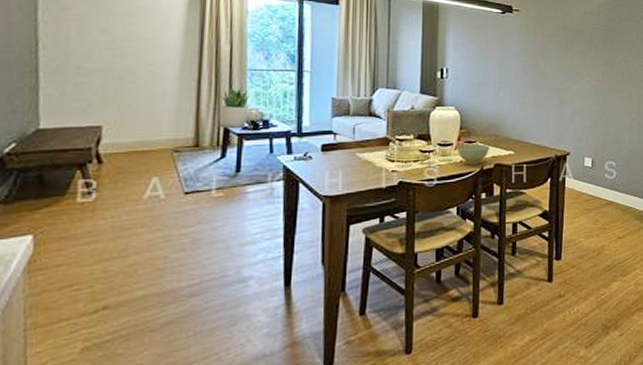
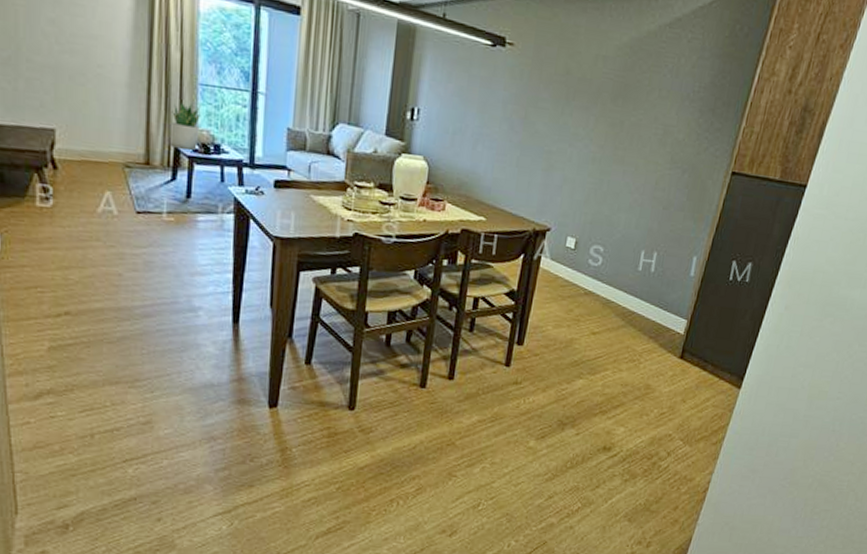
bowl: present [456,144,490,165] -> none [420,201,459,227]

